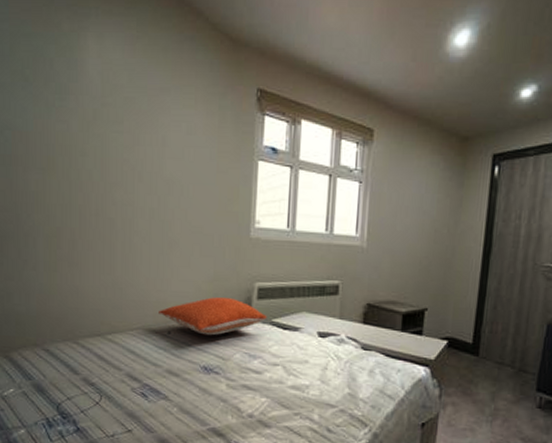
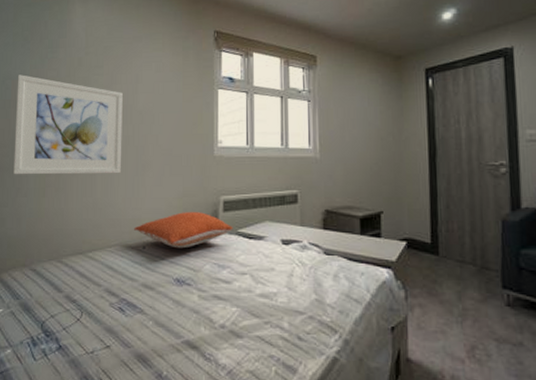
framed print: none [18,125,147,251] -> present [14,75,123,175]

